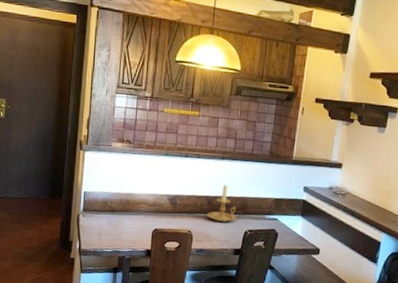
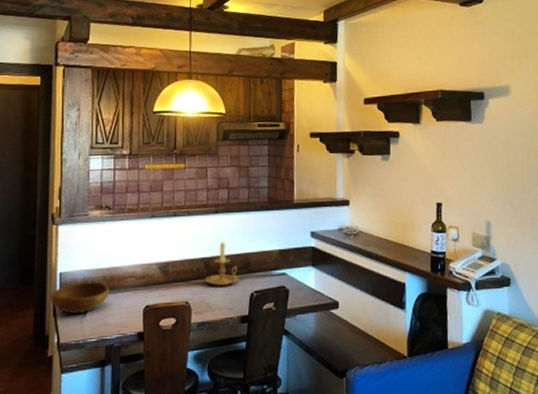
bowl: none [75,202,125,228] -> present [50,281,110,314]

